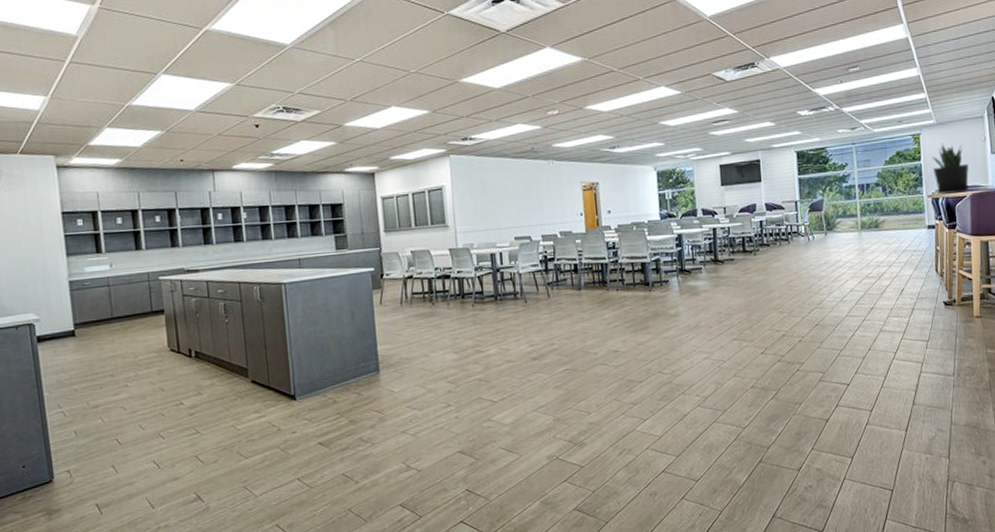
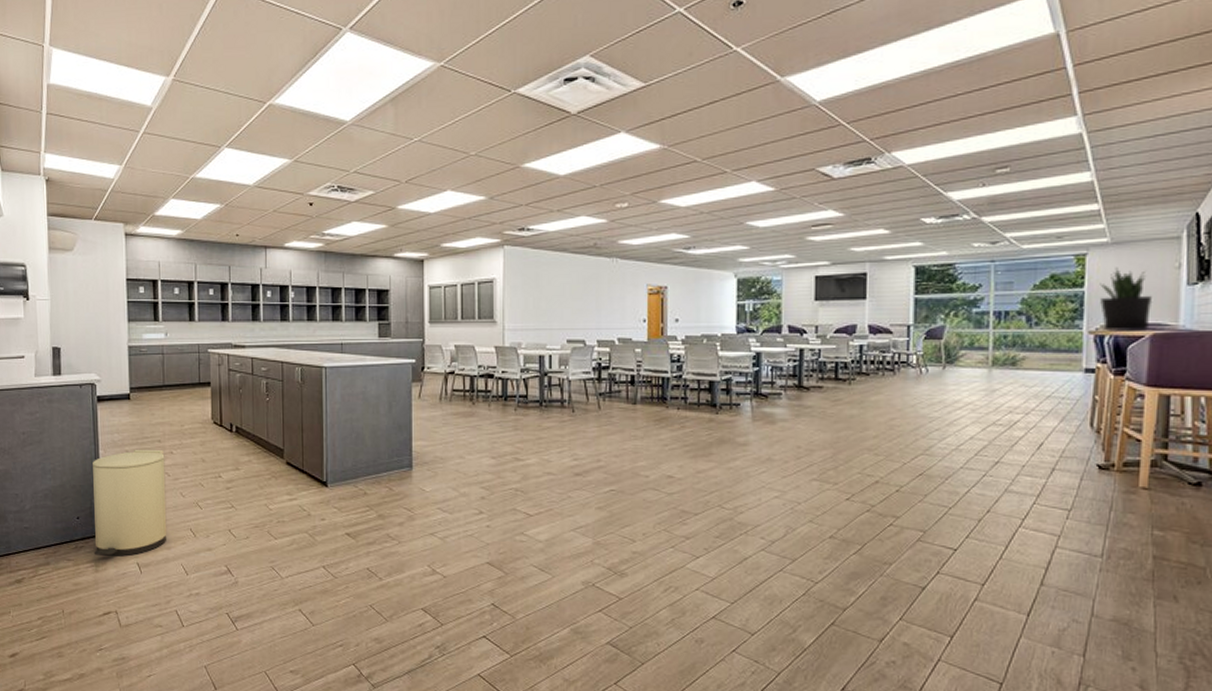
pedal bin: none [37,384,128,503] -> present [93,450,167,556]

